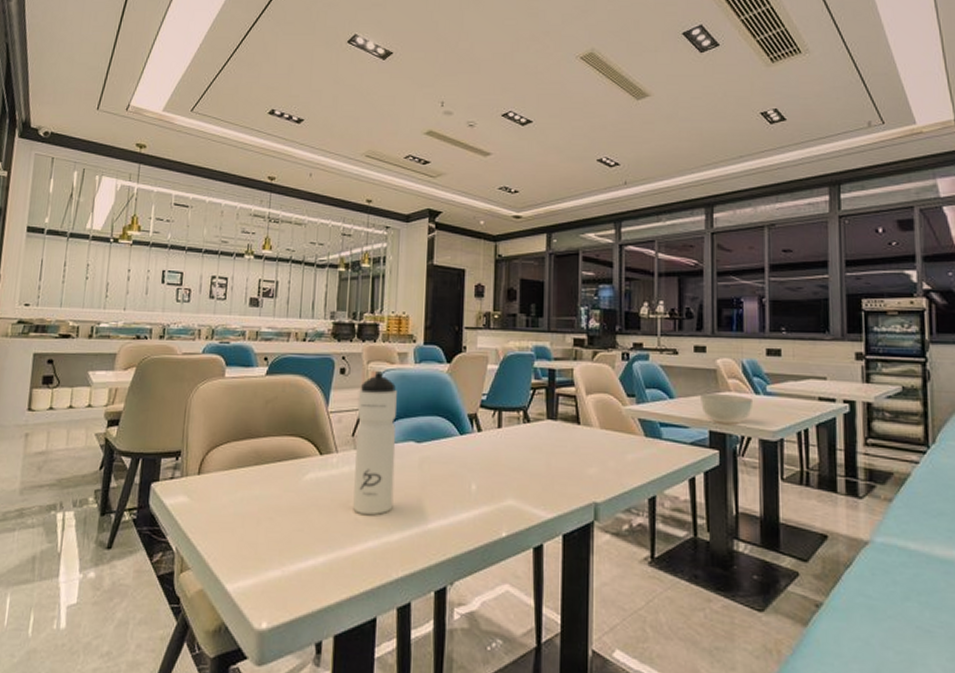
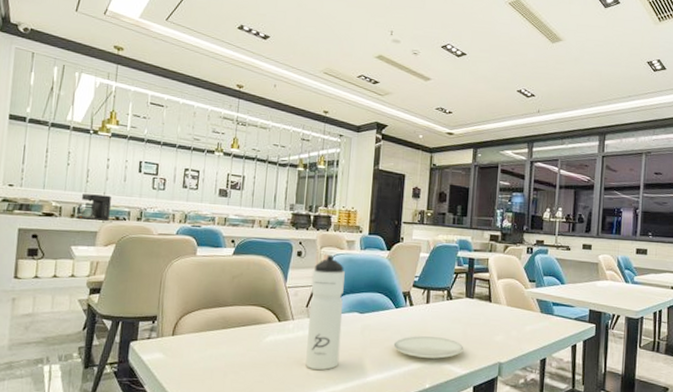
coffee maker: none [94,310,132,341] -> present [76,194,111,221]
plate: none [459,469,548,499] -> present [393,335,464,359]
bowl: present [701,394,752,425] -> none [584,281,623,306]

